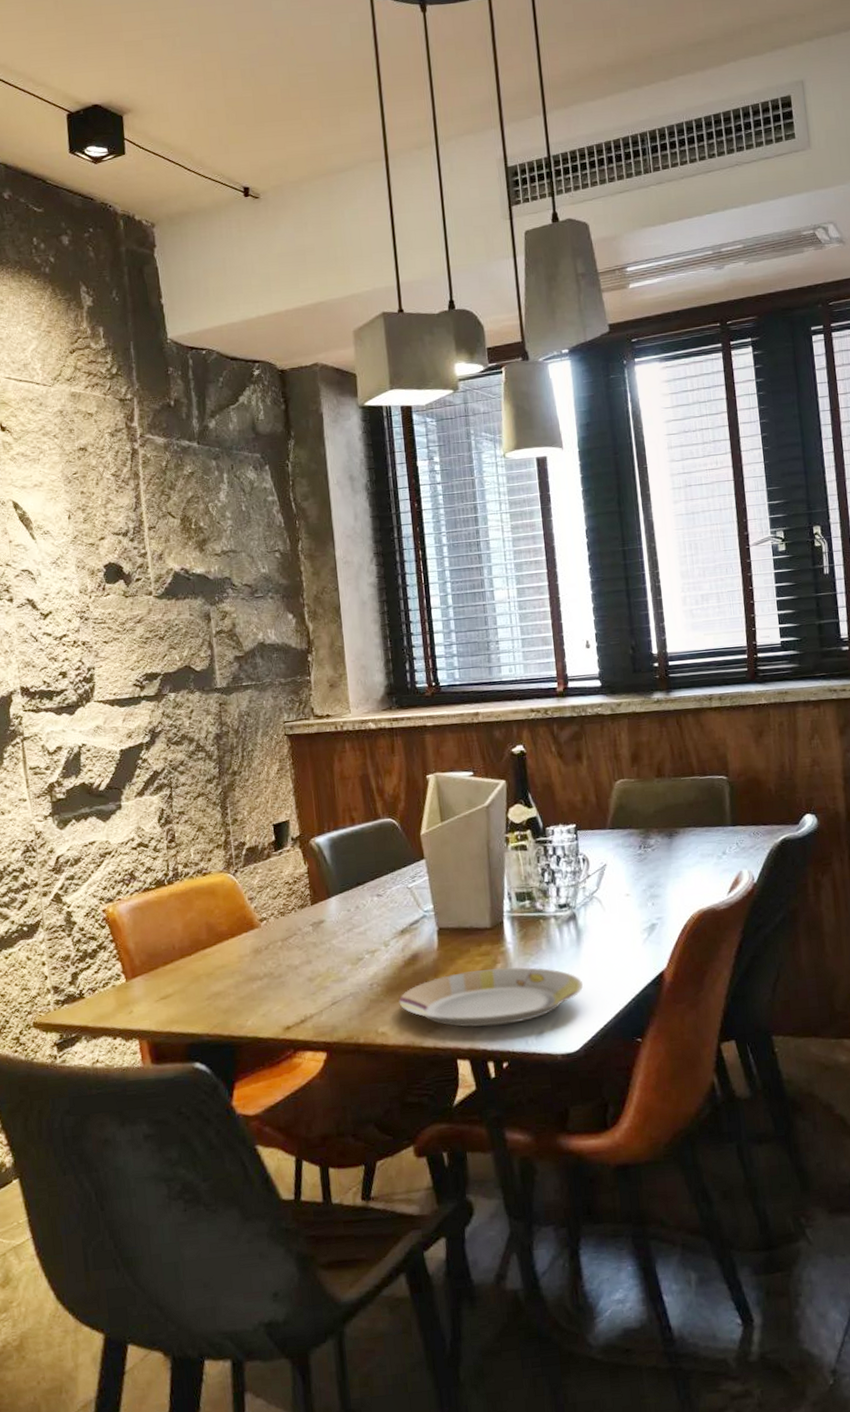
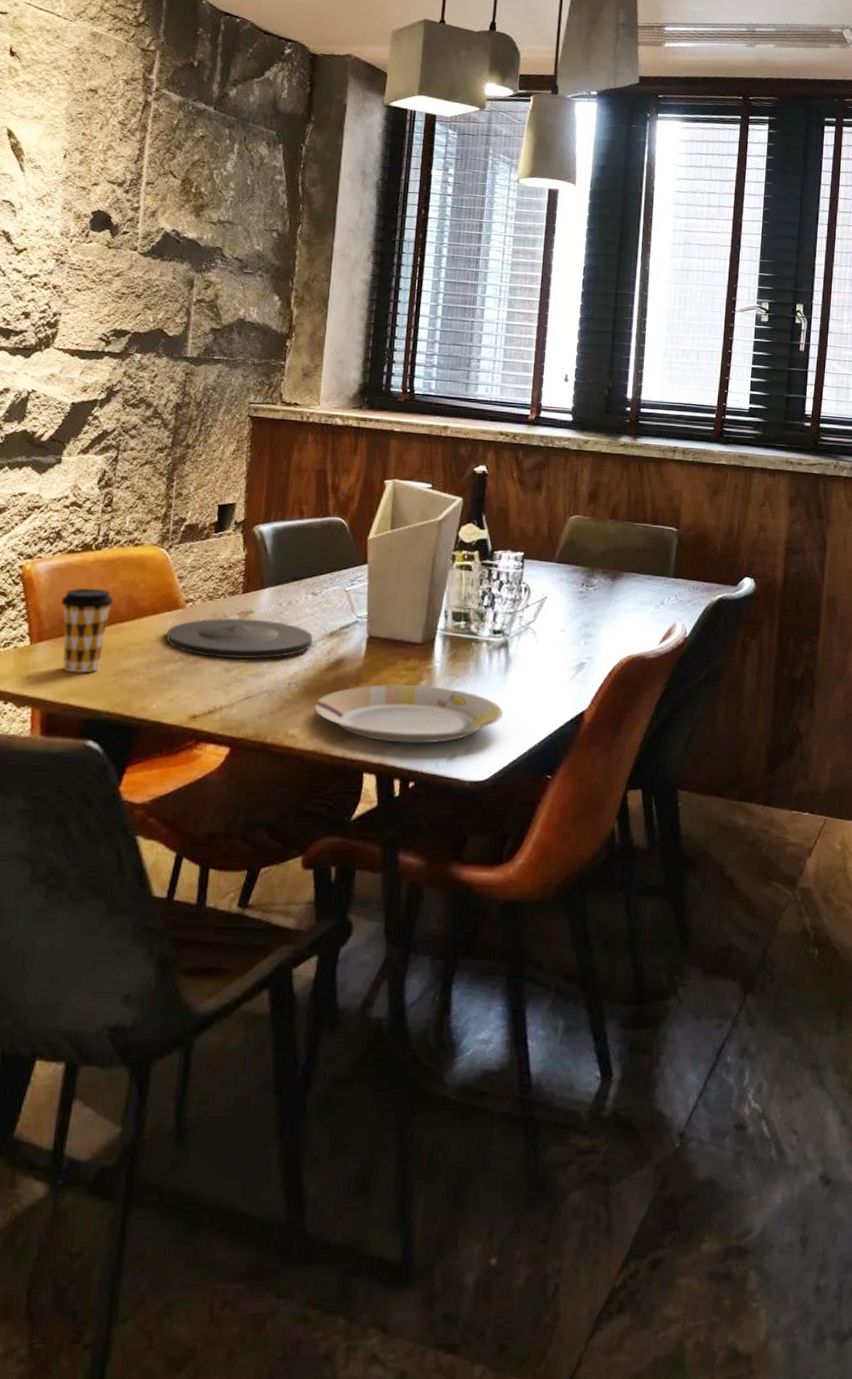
coffee cup: none [146,920,194,1002] -> present [61,588,114,673]
plate: none [247,927,386,970] -> present [166,618,313,660]

